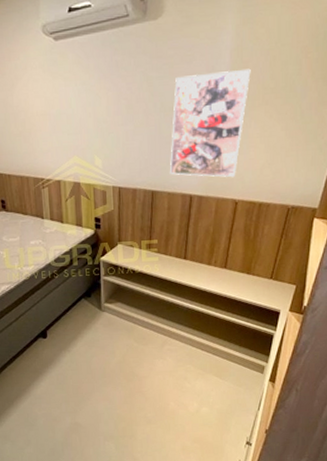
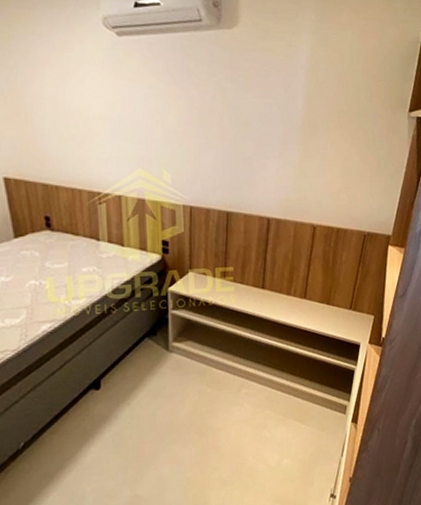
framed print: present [169,68,251,178] -> none [245,90,326,201]

